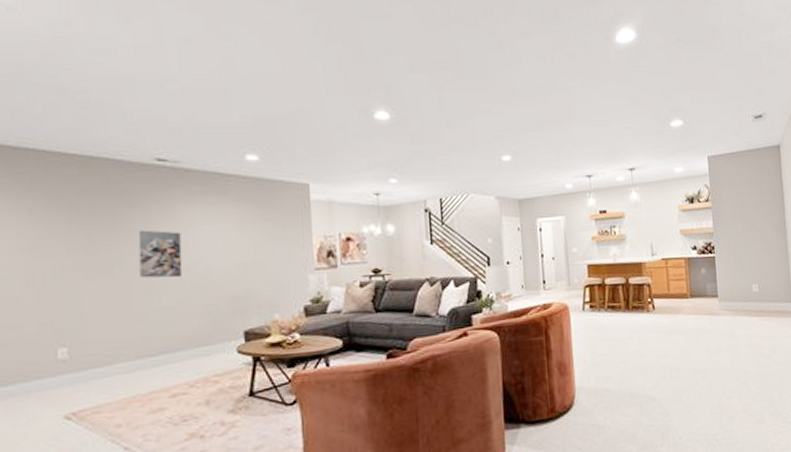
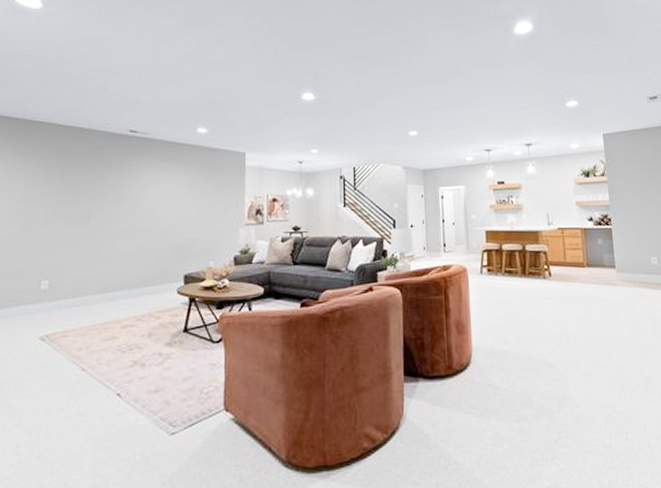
wall art: present [138,230,183,278] -> none [108,187,142,227]

